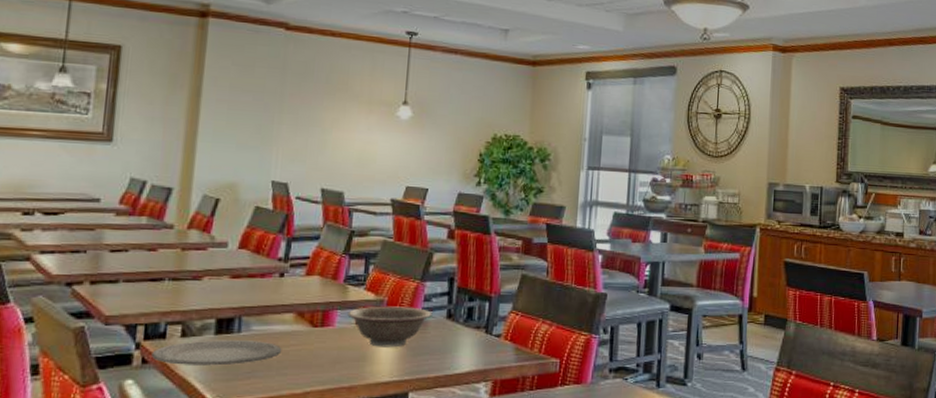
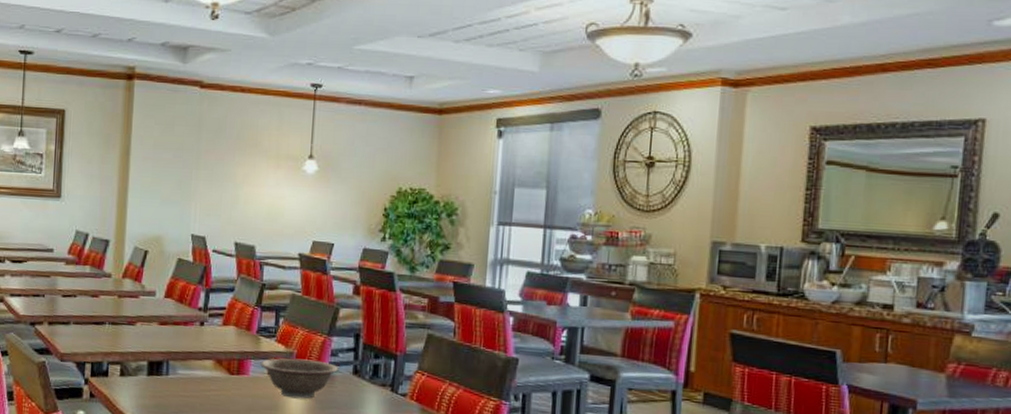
plate: present [151,340,282,366] -> none [97,380,204,405]

